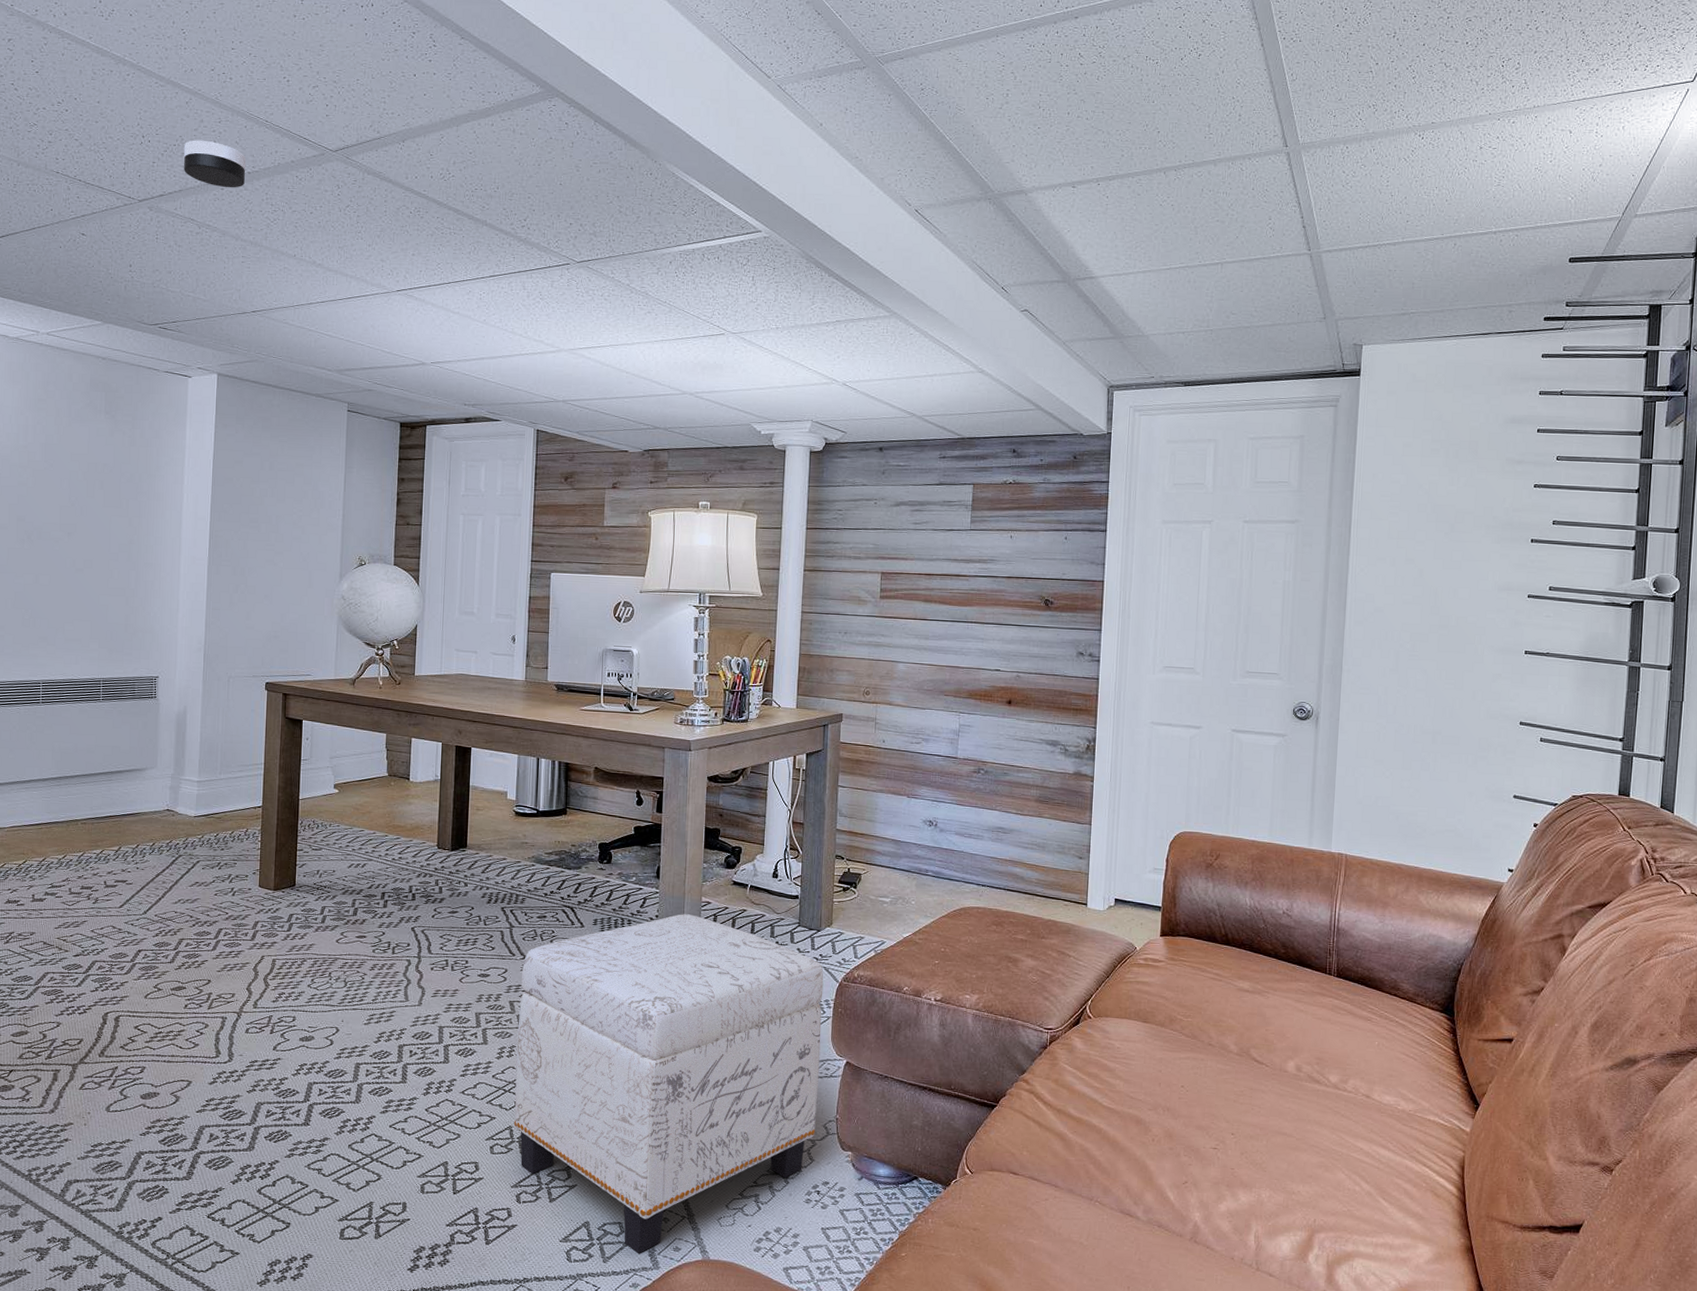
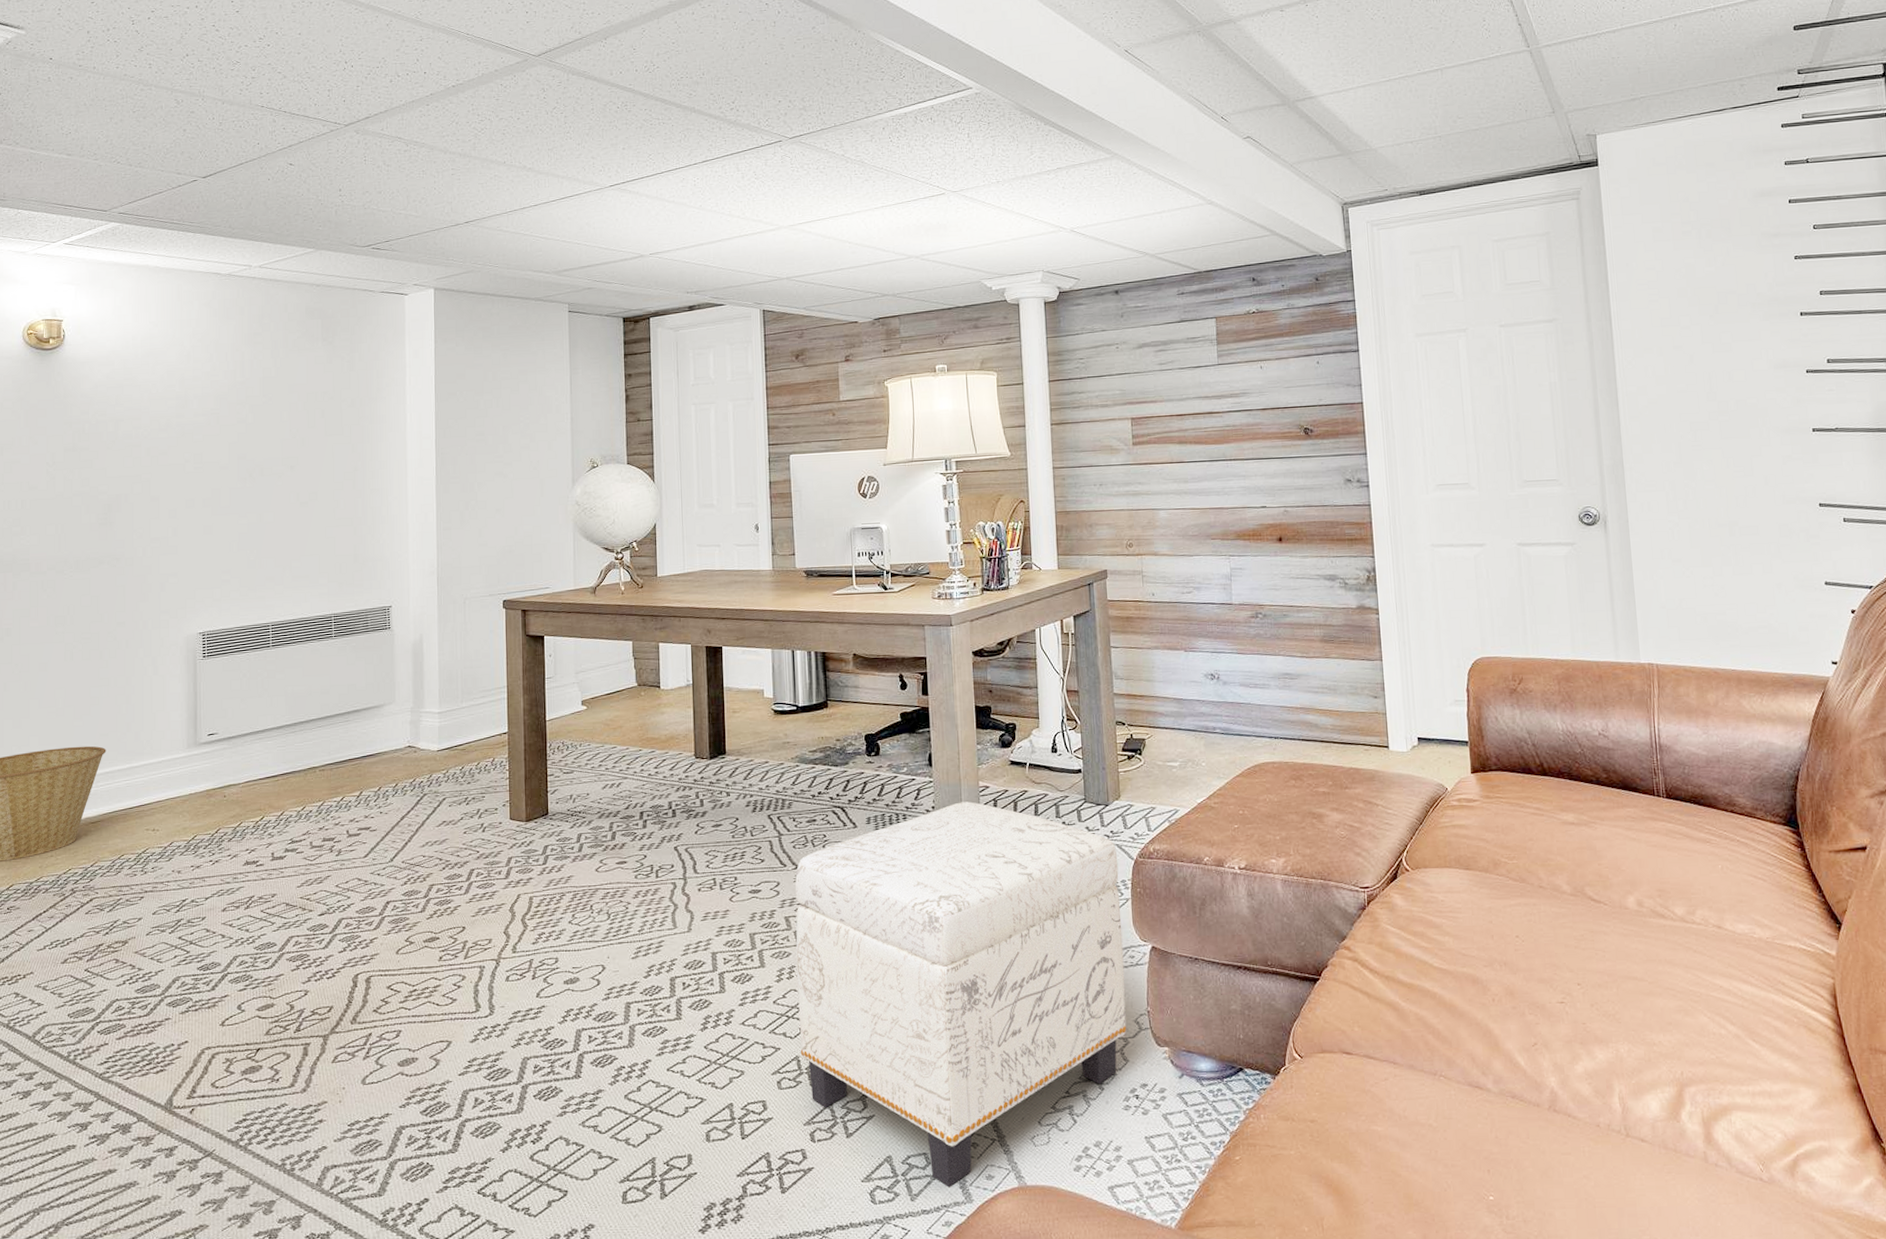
smoke detector: present [183,140,246,188] -> none [387,59,450,104]

